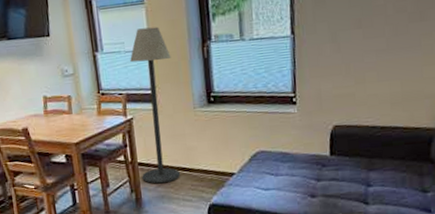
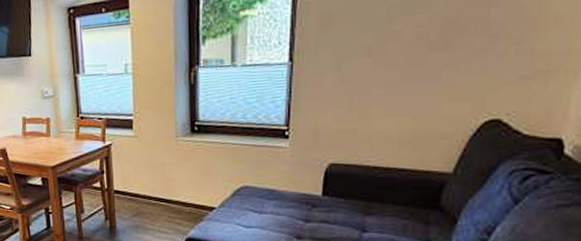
floor lamp: present [130,26,181,184] -> none [112,49,158,213]

